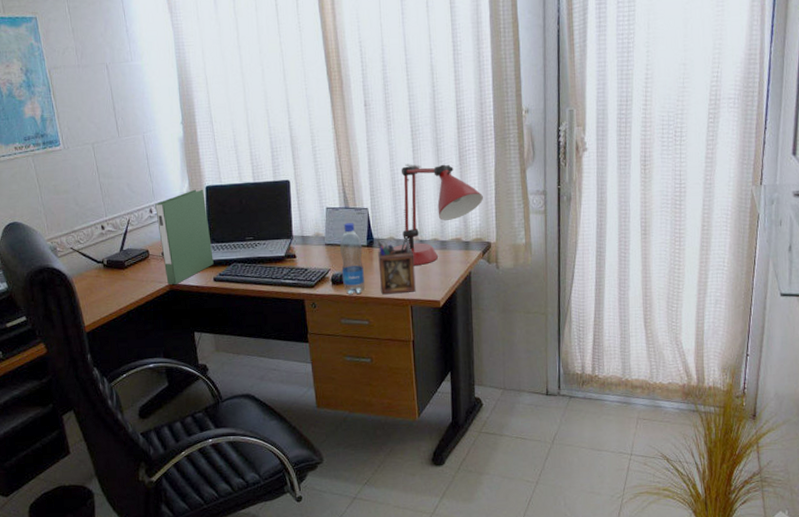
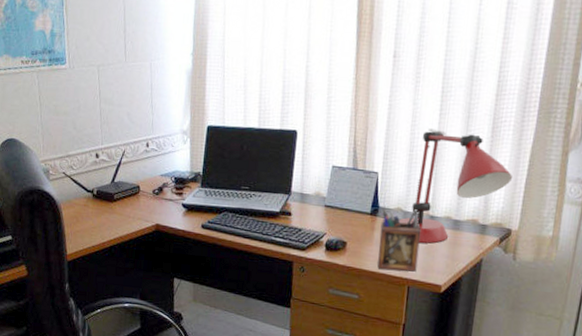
binder: present [155,189,214,285] -> none [152,127,205,225]
bottle: present [340,223,366,295] -> none [337,186,365,266]

